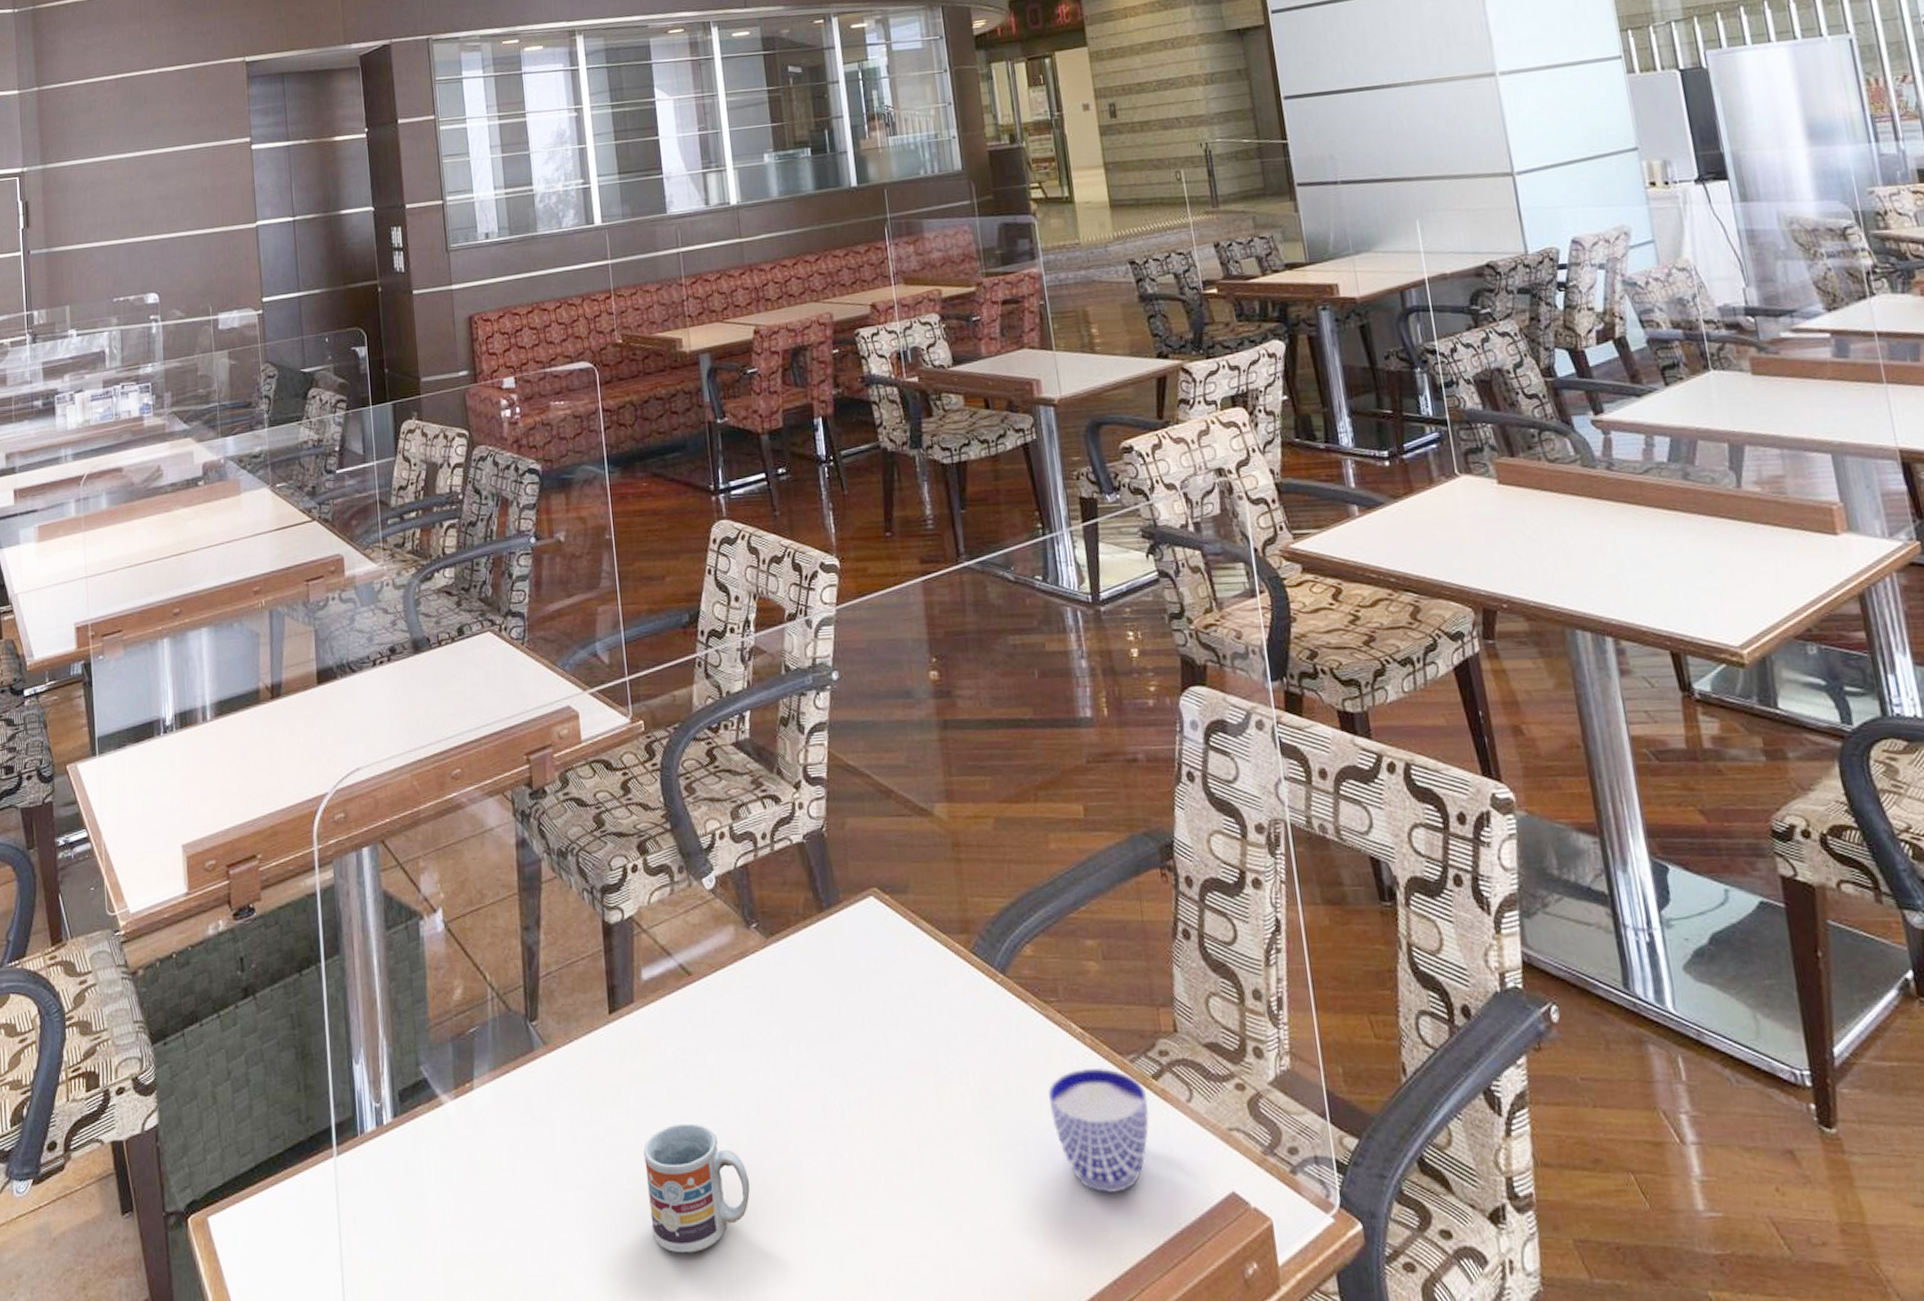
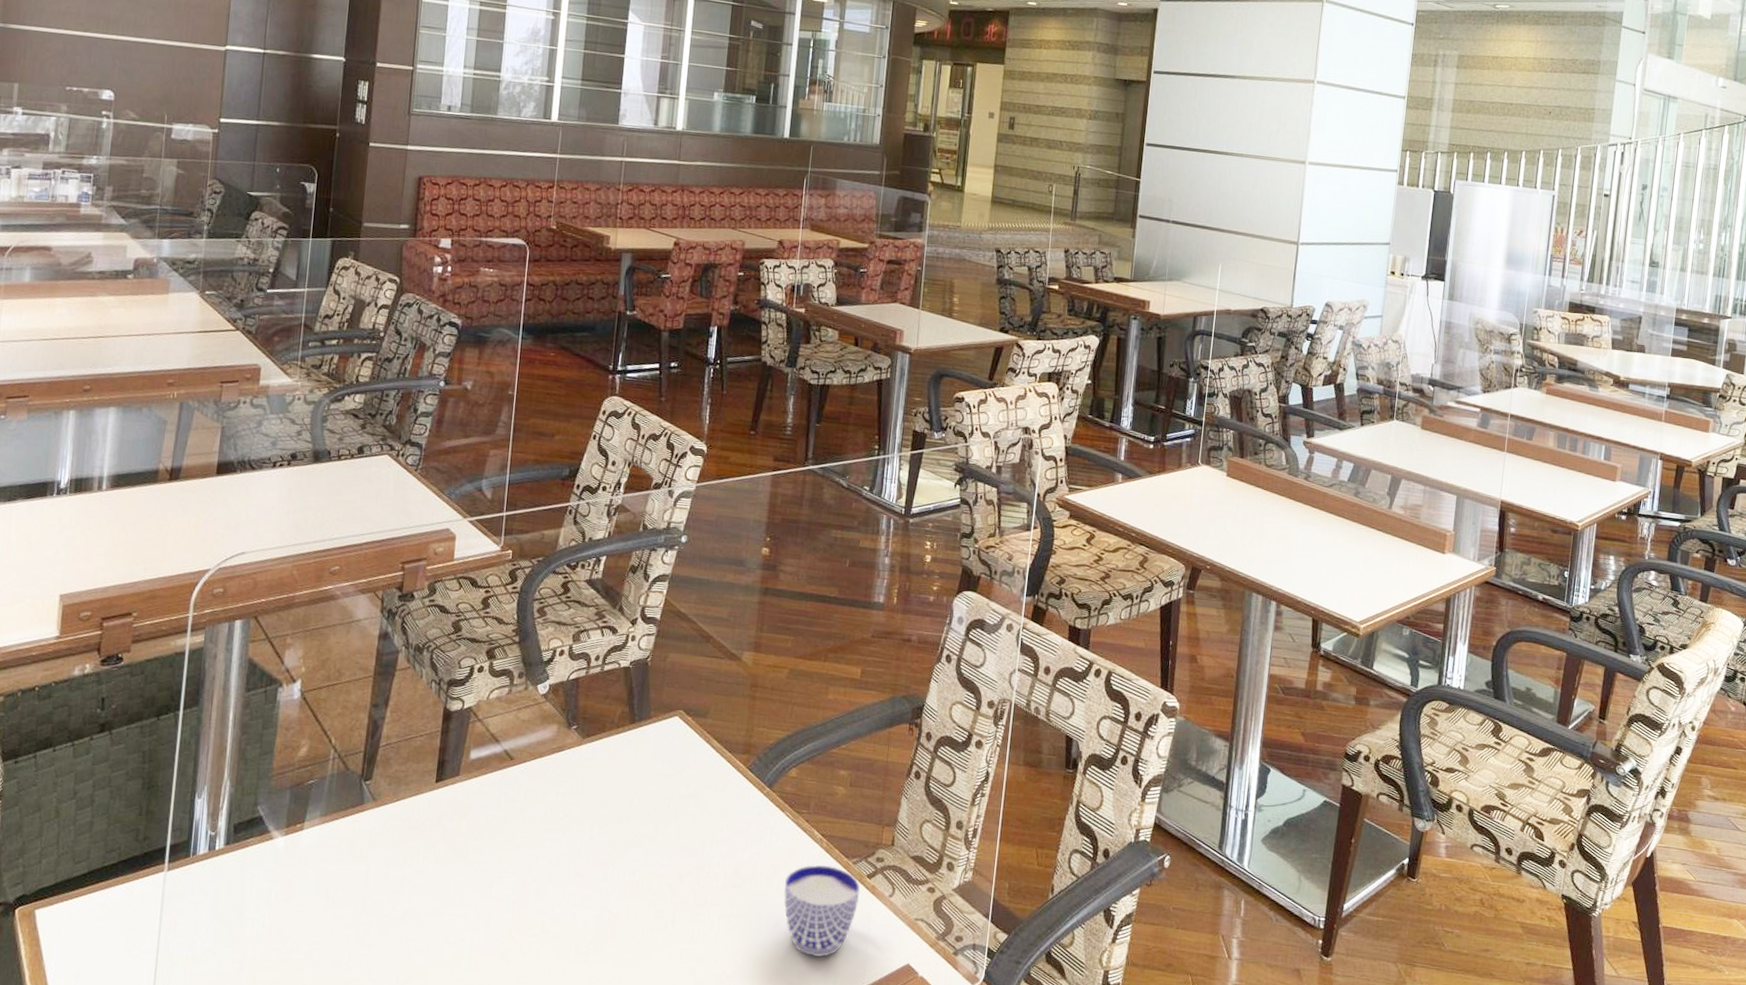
cup: present [643,1123,750,1253] -> none [440,874,531,974]

